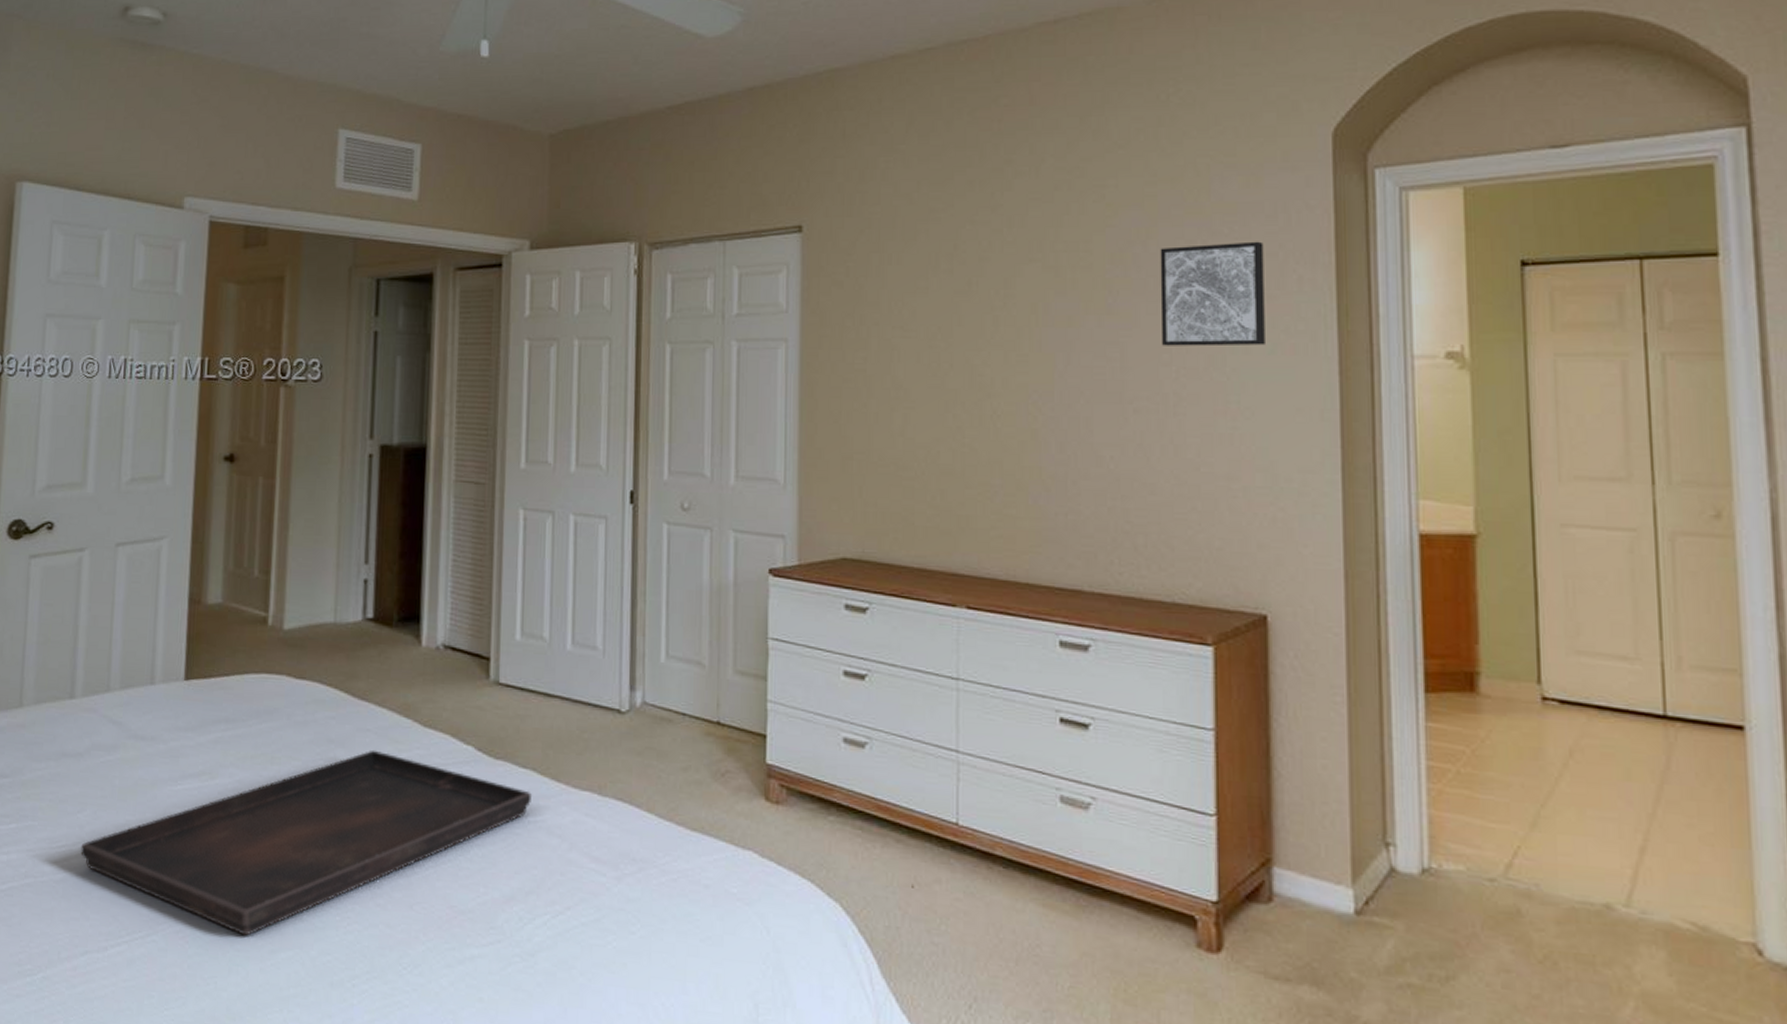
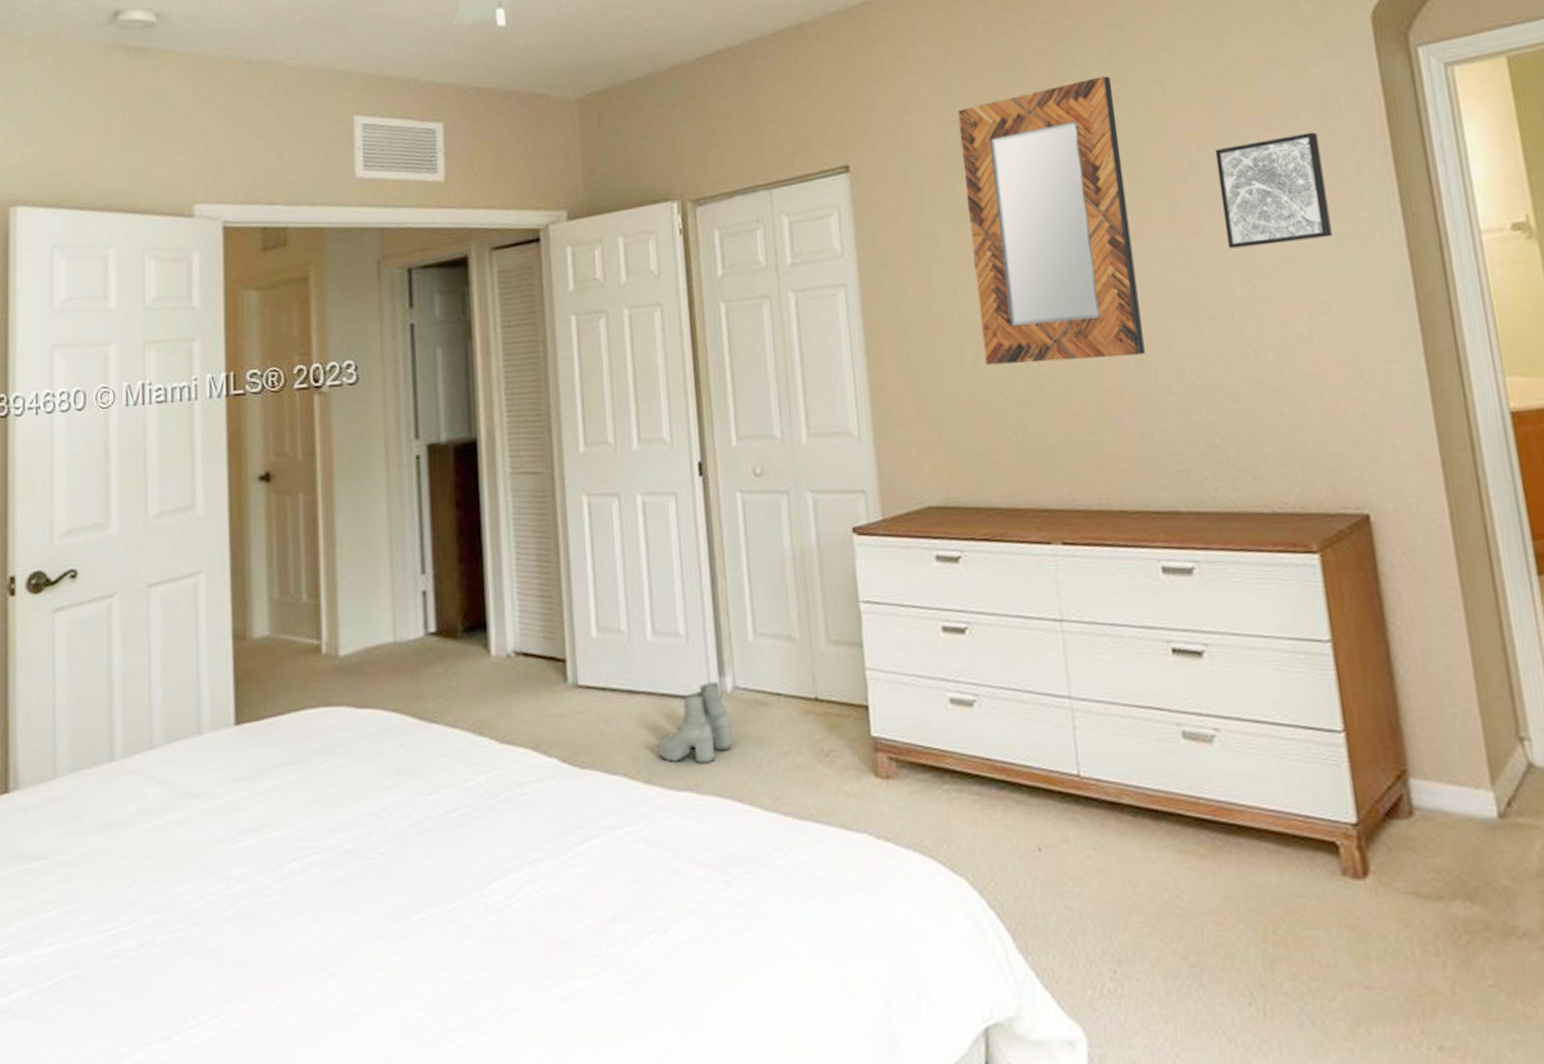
serving tray: present [80,749,533,936] -> none [134,775,626,1002]
boots: none [565,695,638,769] -> present [656,682,733,764]
home mirror: none [912,165,1068,438] -> present [957,76,1145,365]

